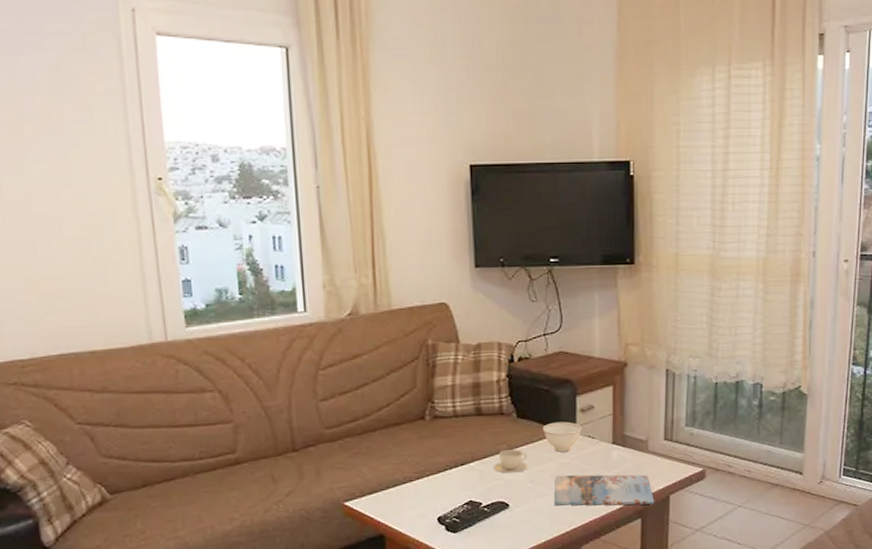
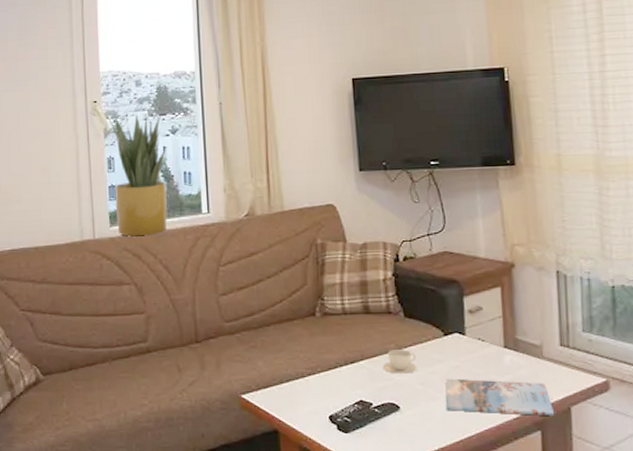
planter: none [178,196,256,339] -> present [108,114,167,237]
bowl: present [542,421,582,452] -> none [430,323,471,354]

